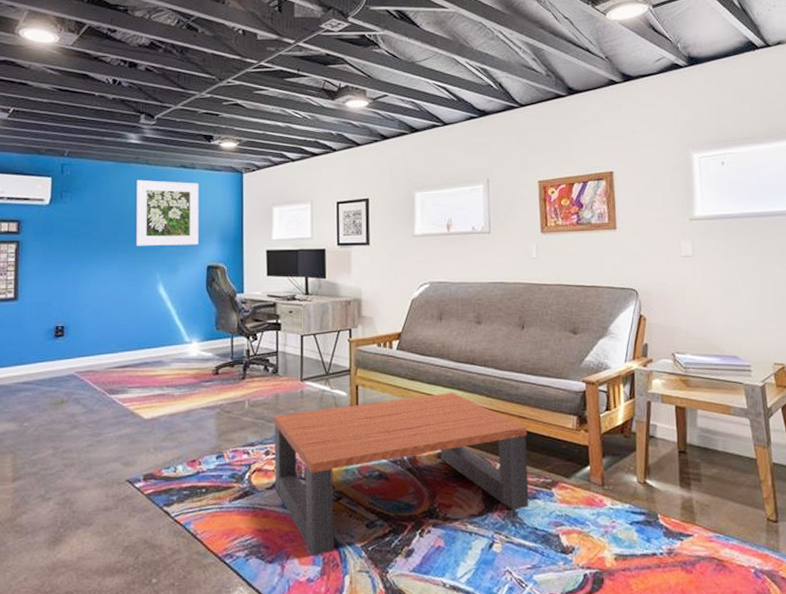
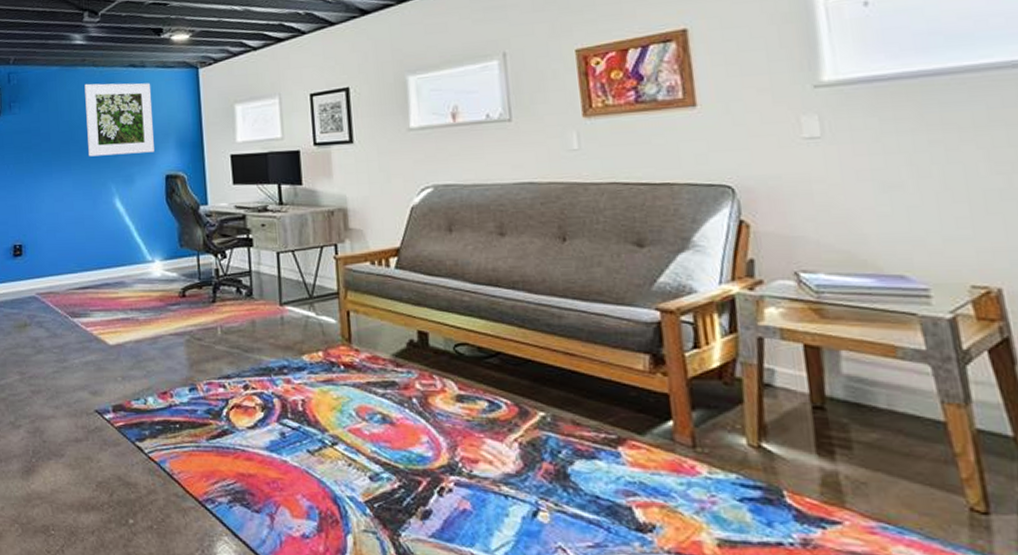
coffee table: present [274,392,529,556] -> none [251,321,586,509]

